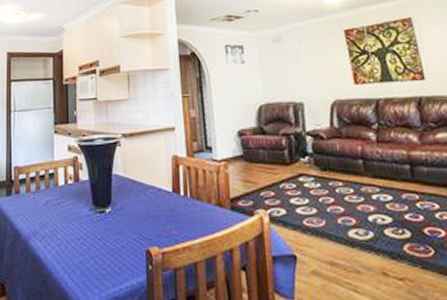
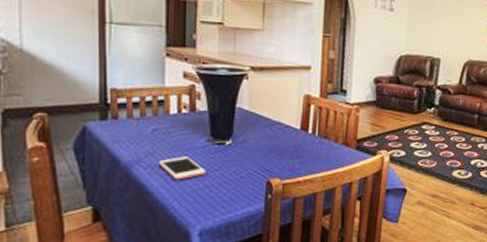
cell phone: none [51,227,90,251] -> present [159,156,206,180]

